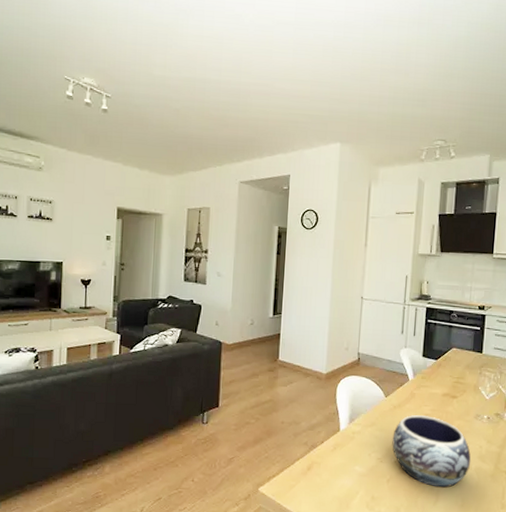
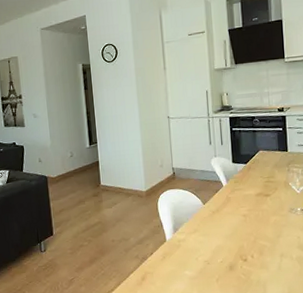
decorative bowl: present [392,415,471,488] -> none [215,216,292,280]

